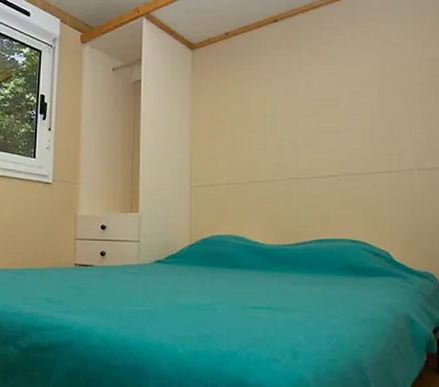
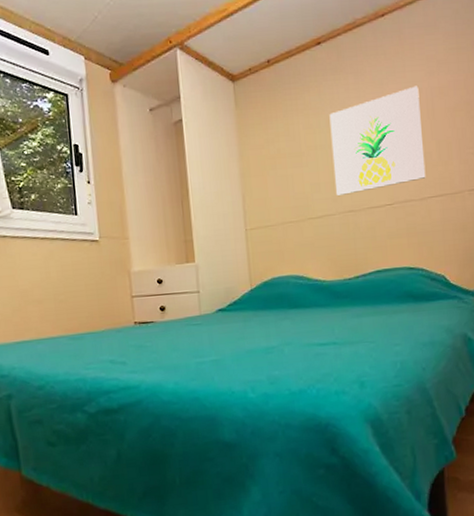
wall art: none [281,65,374,162] -> present [329,85,426,195]

